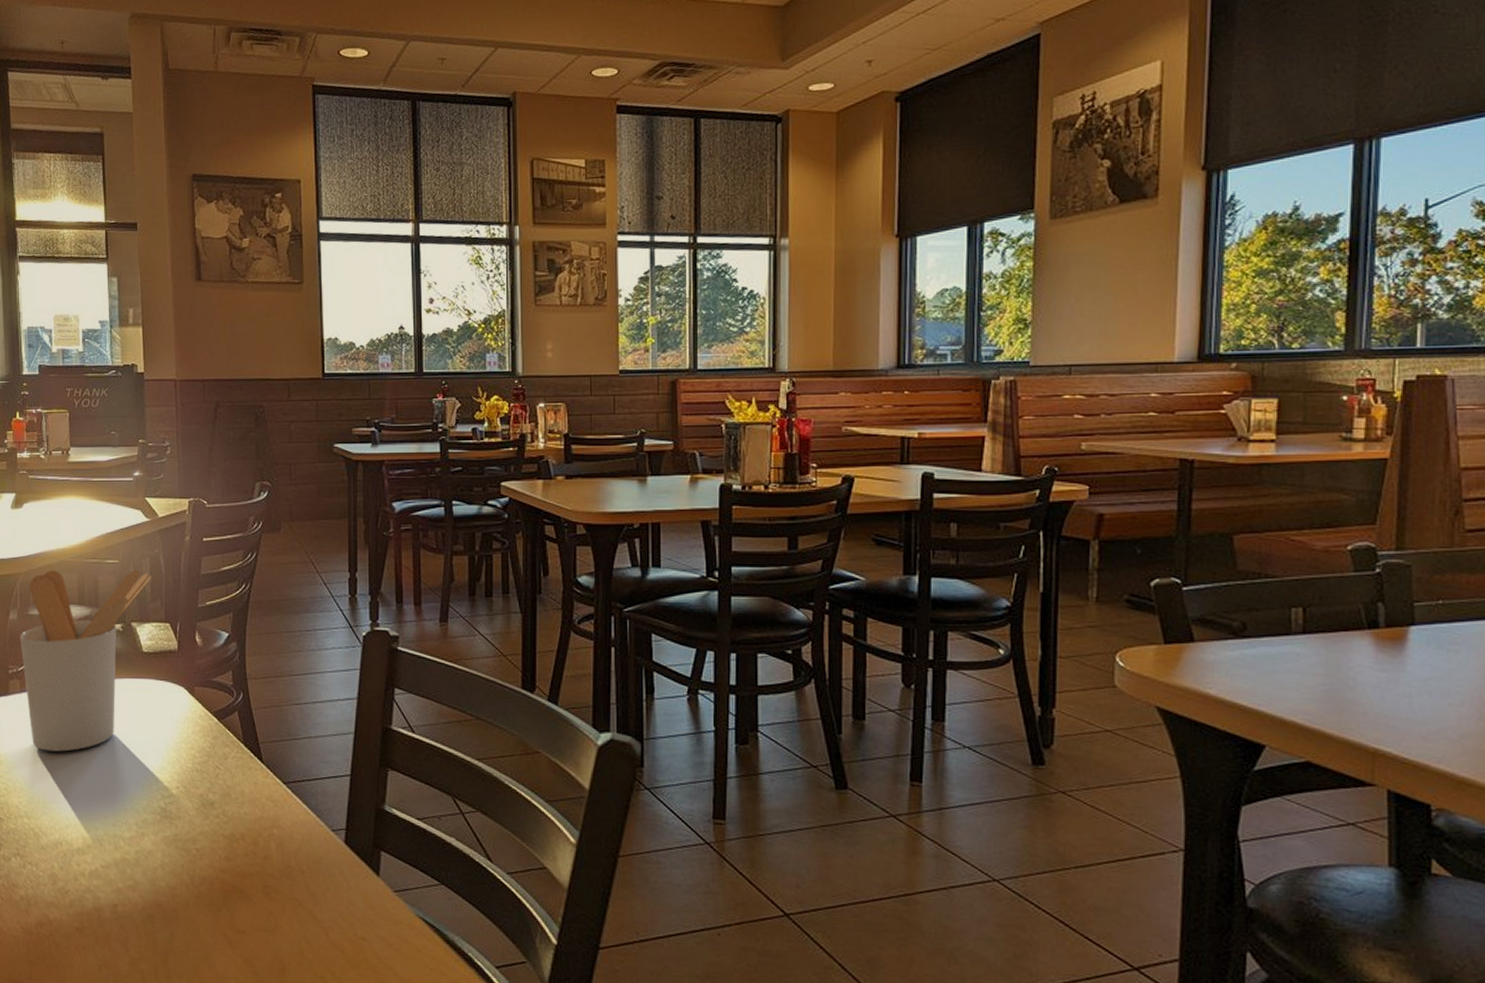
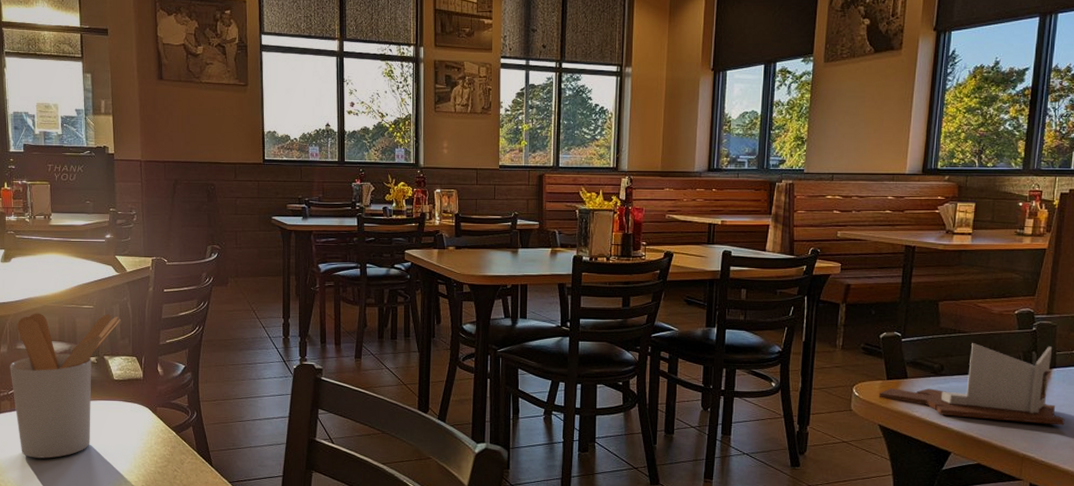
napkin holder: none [1153,592,1435,707] -> present [878,343,1065,425]

